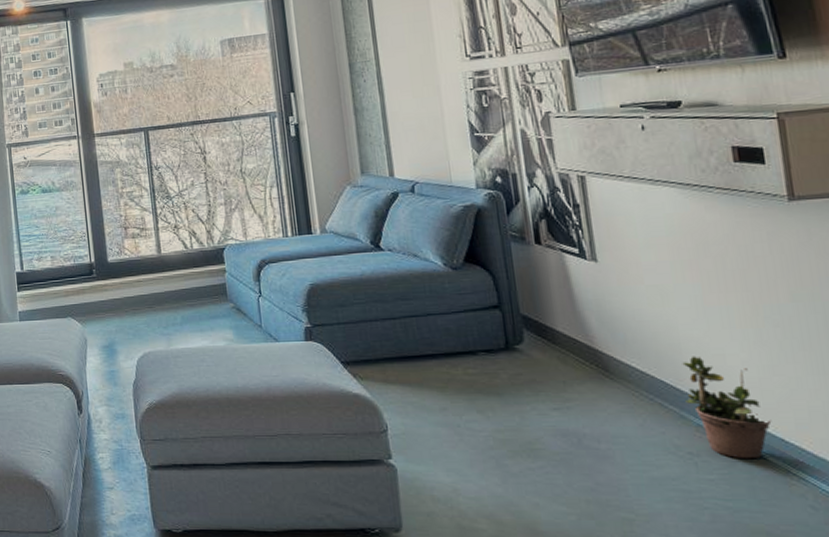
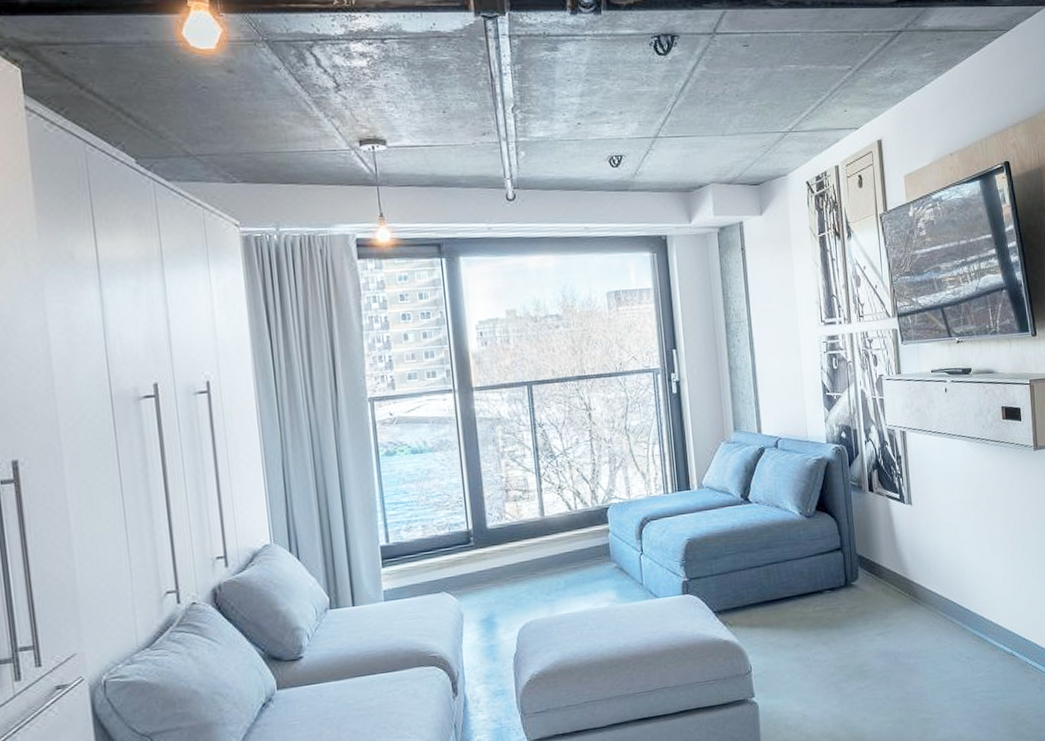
potted plant: present [682,356,772,459] -> none [965,578,1018,657]

